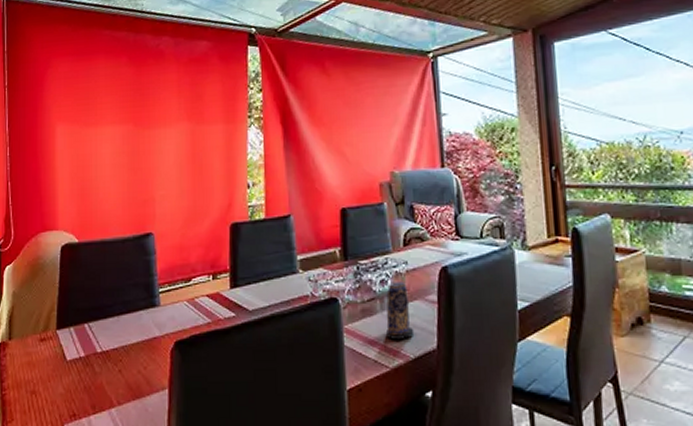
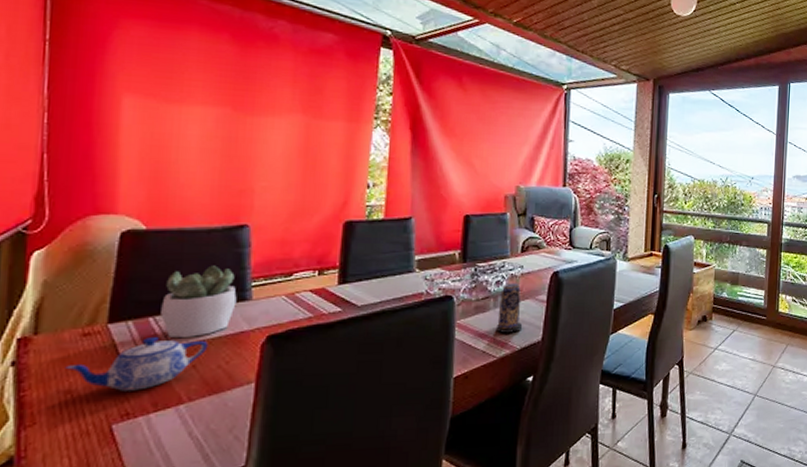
teapot: none [30,341,130,393] -> present [65,336,209,391]
succulent plant: none [93,273,149,344] -> present [160,265,237,339]

